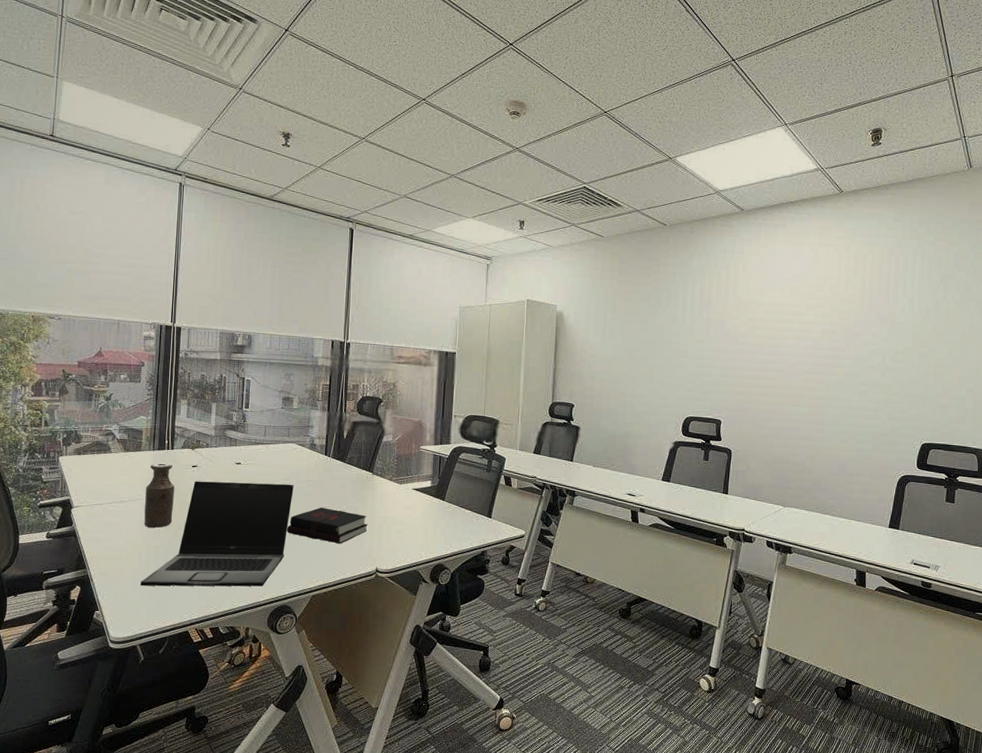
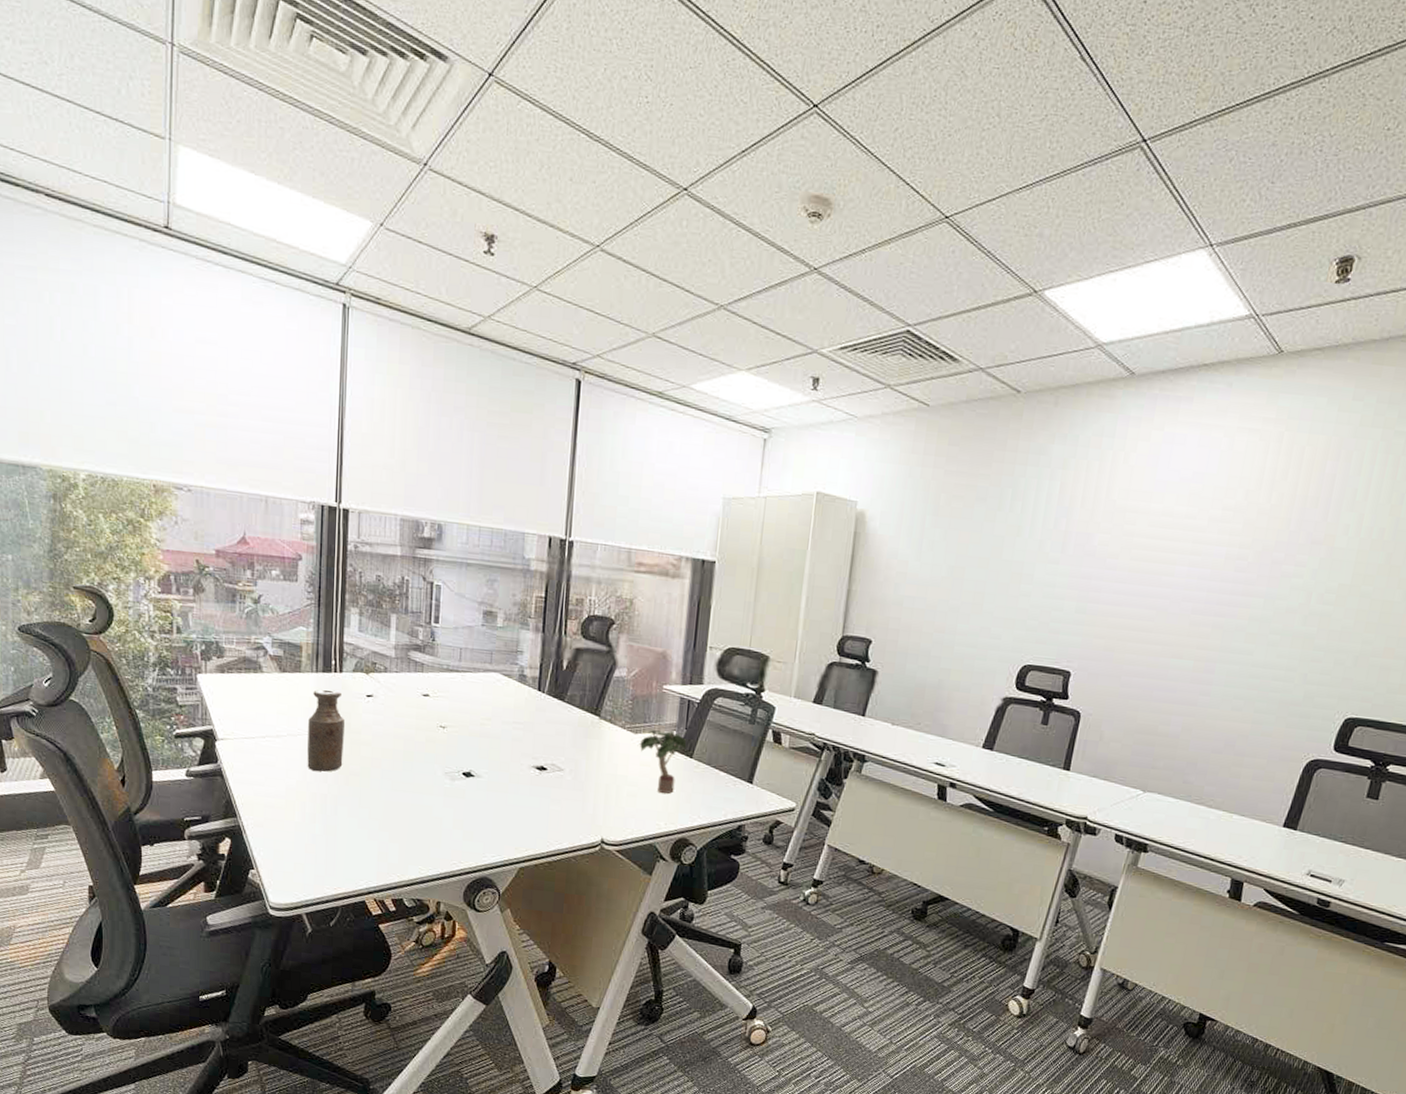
laptop: present [140,481,294,587] -> none [305,714,497,853]
hardback book: present [287,507,368,544] -> none [488,757,592,806]
potted plant: none [402,479,440,529] -> present [637,729,688,794]

